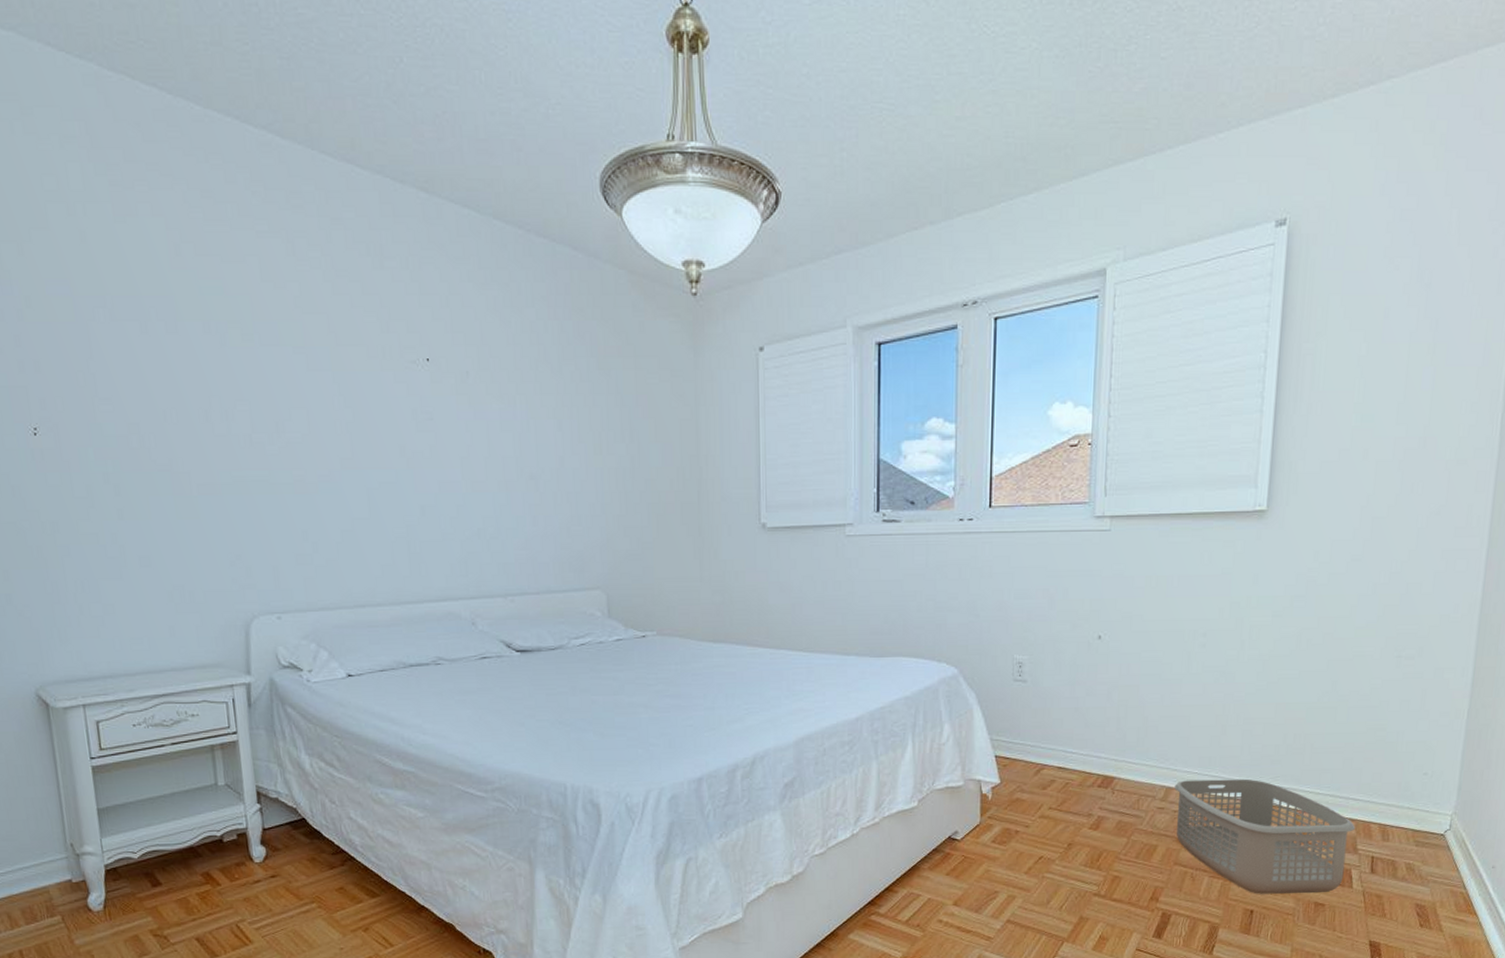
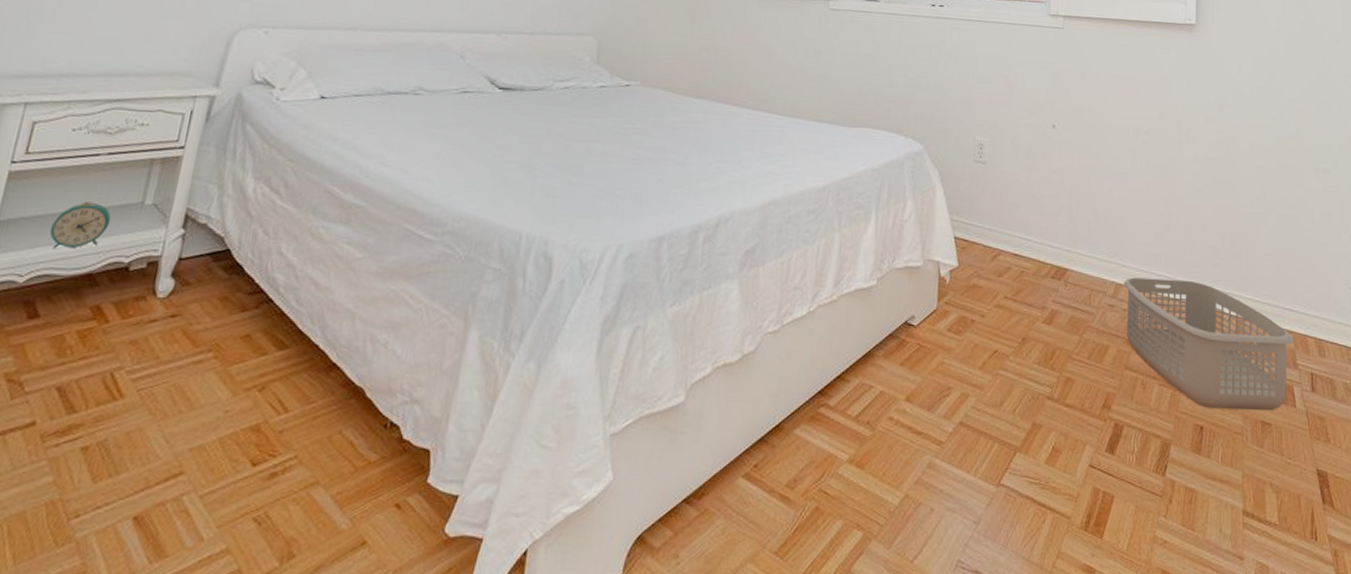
alarm clock: none [144,787,194,829] -> present [50,201,112,249]

